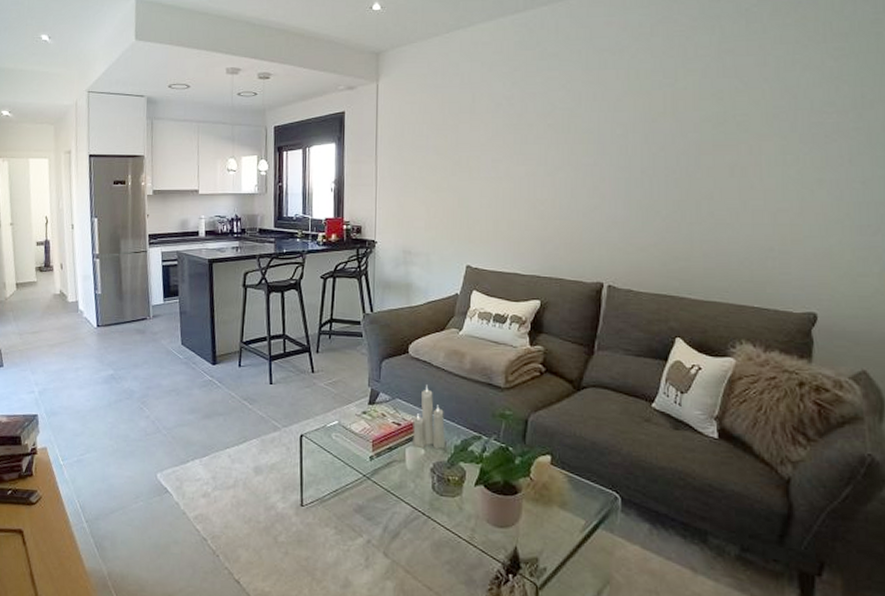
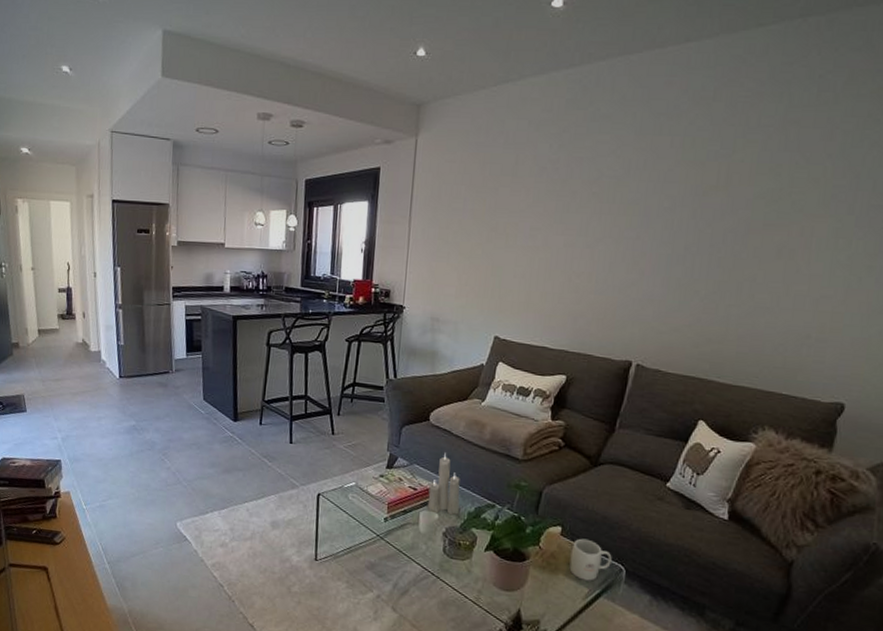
mug: none [563,466,605,512] -> present [569,538,612,581]

